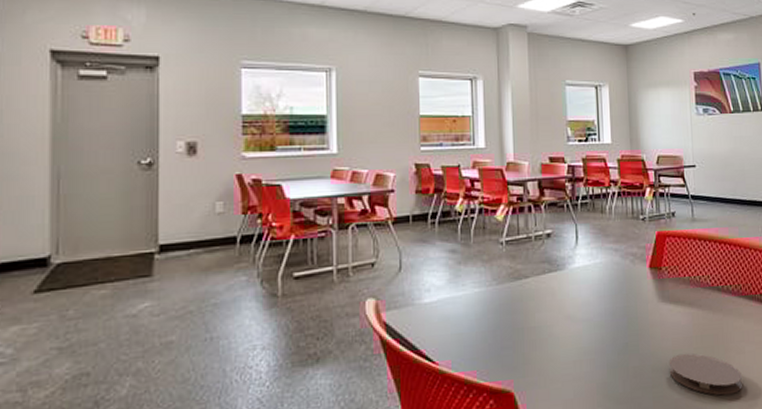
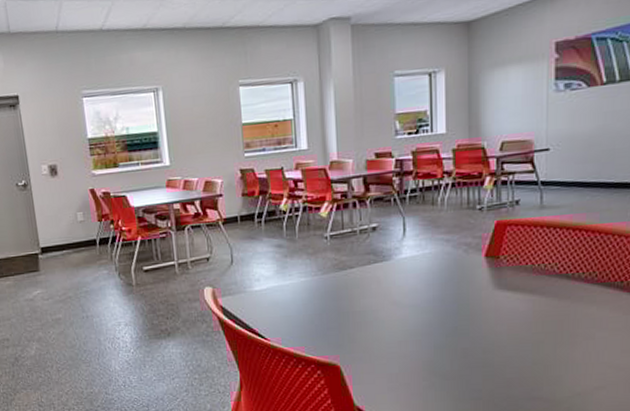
coaster: present [668,353,742,396] -> none [502,338,588,378]

